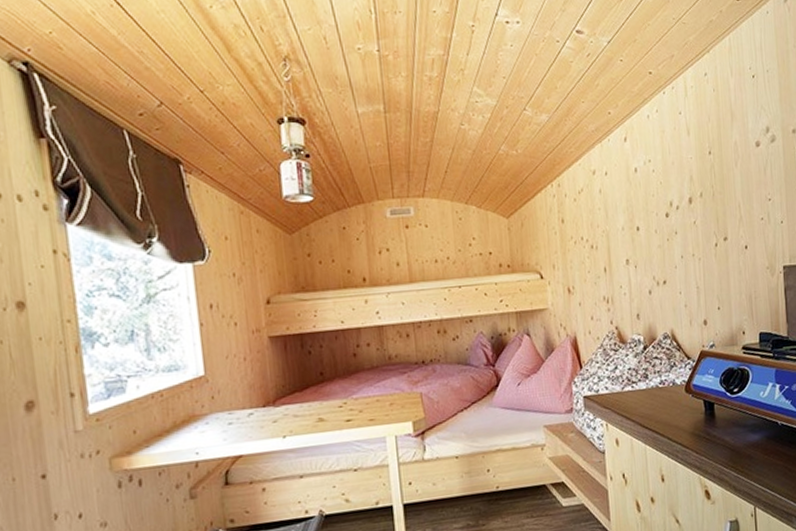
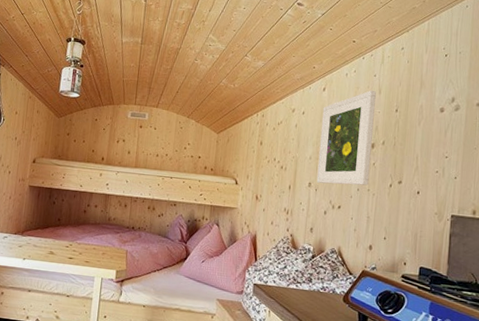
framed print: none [627,132,692,258] -> present [316,90,376,186]

